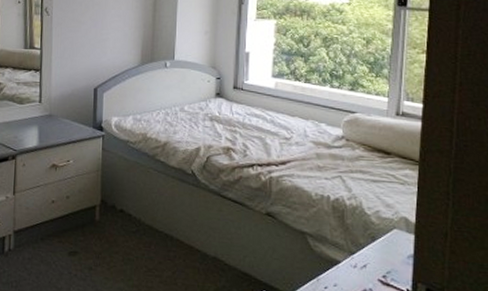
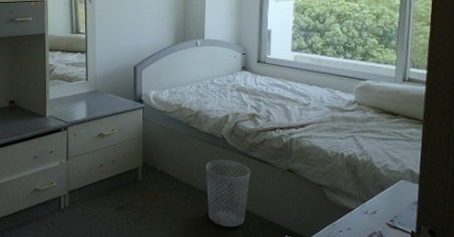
wastebasket: none [172,199,224,280] -> present [205,159,251,228]

